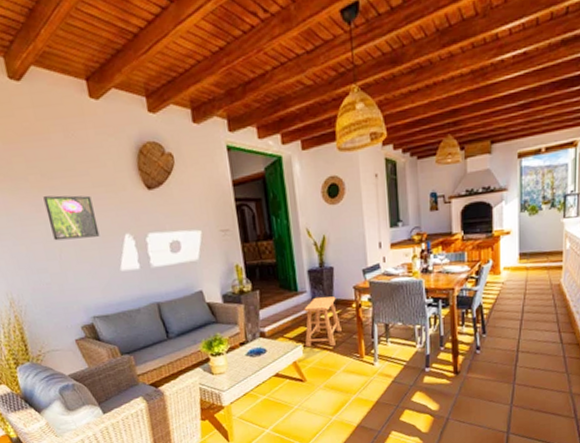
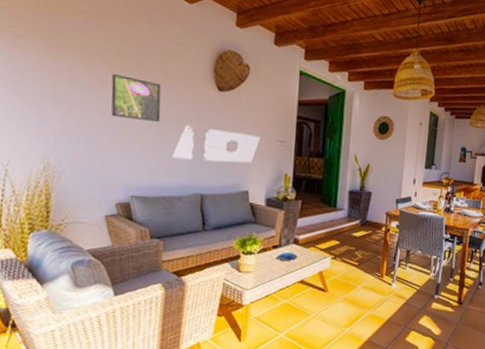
stool: present [304,296,342,347] -> none [334,216,369,263]

